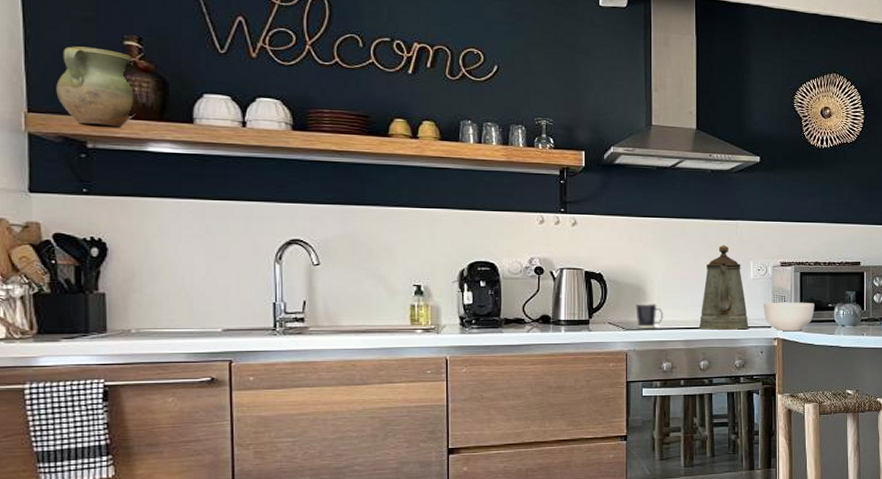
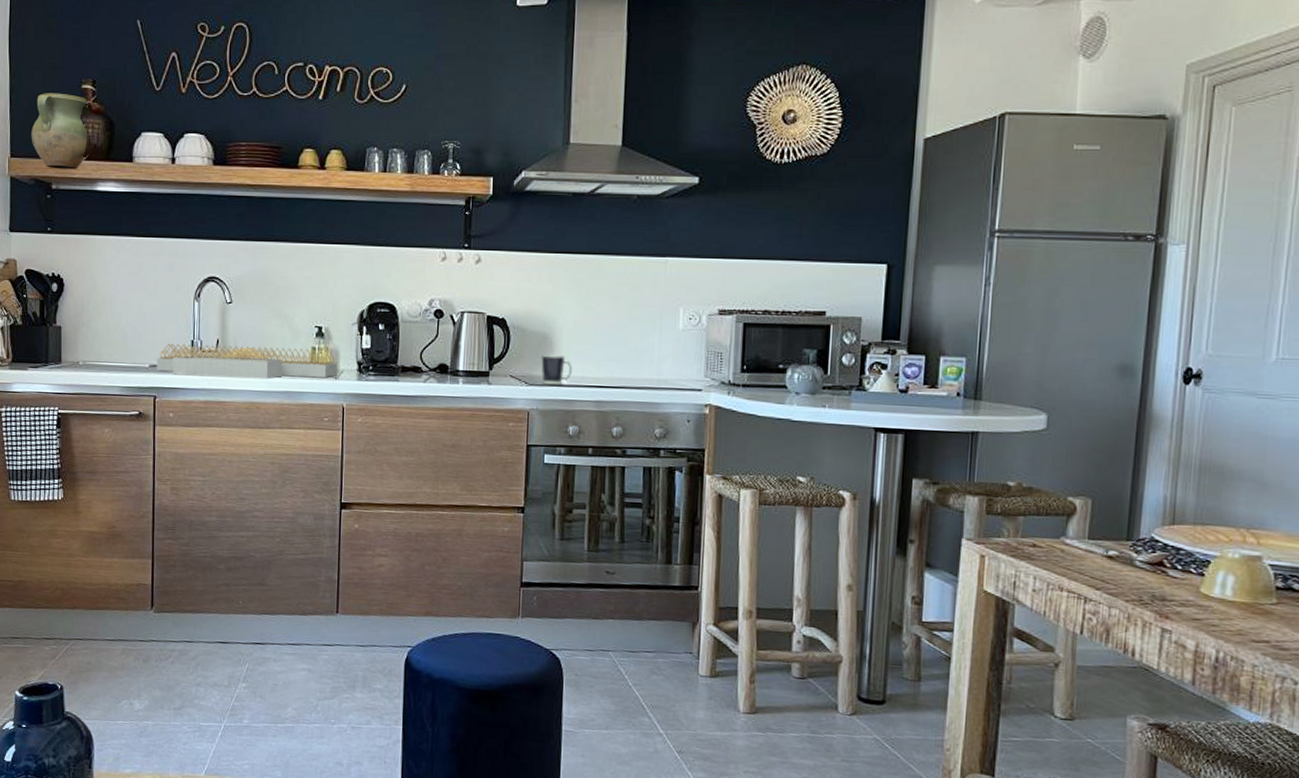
dish rack: none [230,306,440,338] -> present [156,343,338,380]
coffee pot: present [698,245,749,331] -> none [612,287,674,392]
bowl: present [763,302,815,332] -> none [693,359,761,398]

